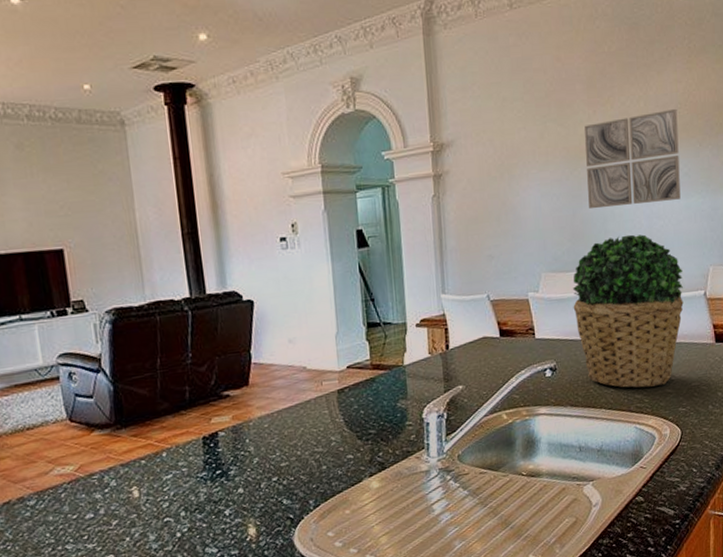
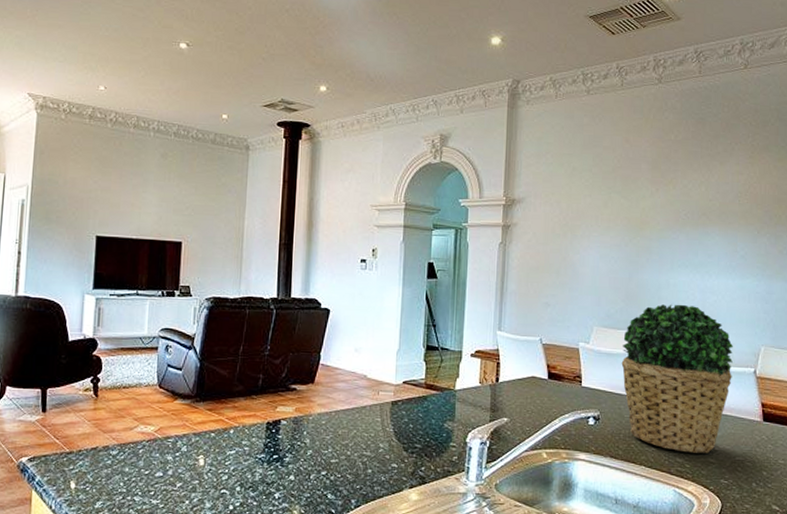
wall art: present [583,108,681,209] -> none [645,196,737,279]

